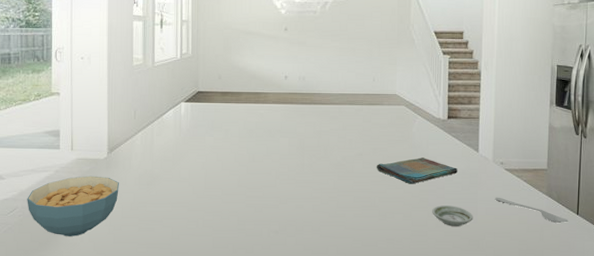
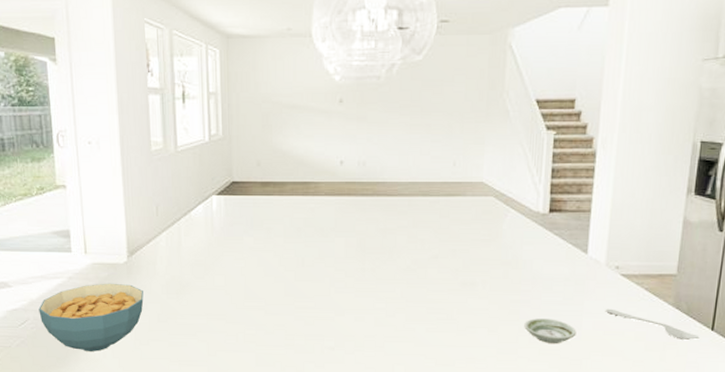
dish towel: present [377,157,457,184] -> none [456,261,559,293]

